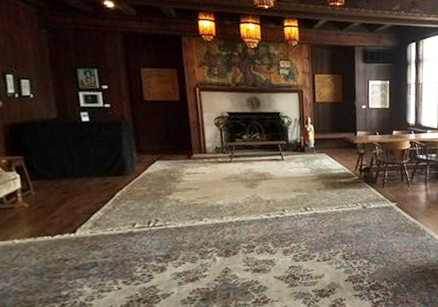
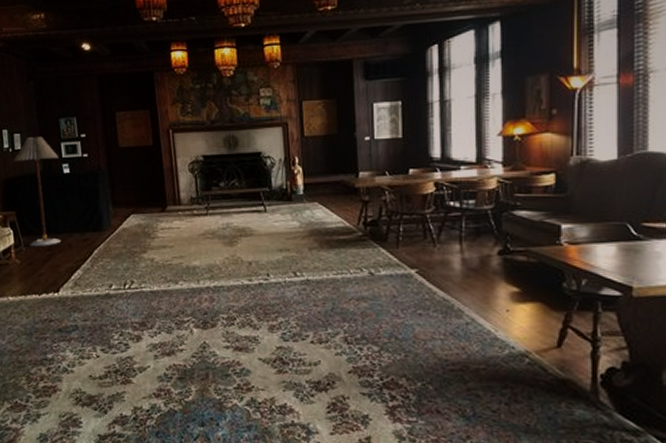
floor lamp: none [20,84,78,191] -> present [13,136,60,247]

